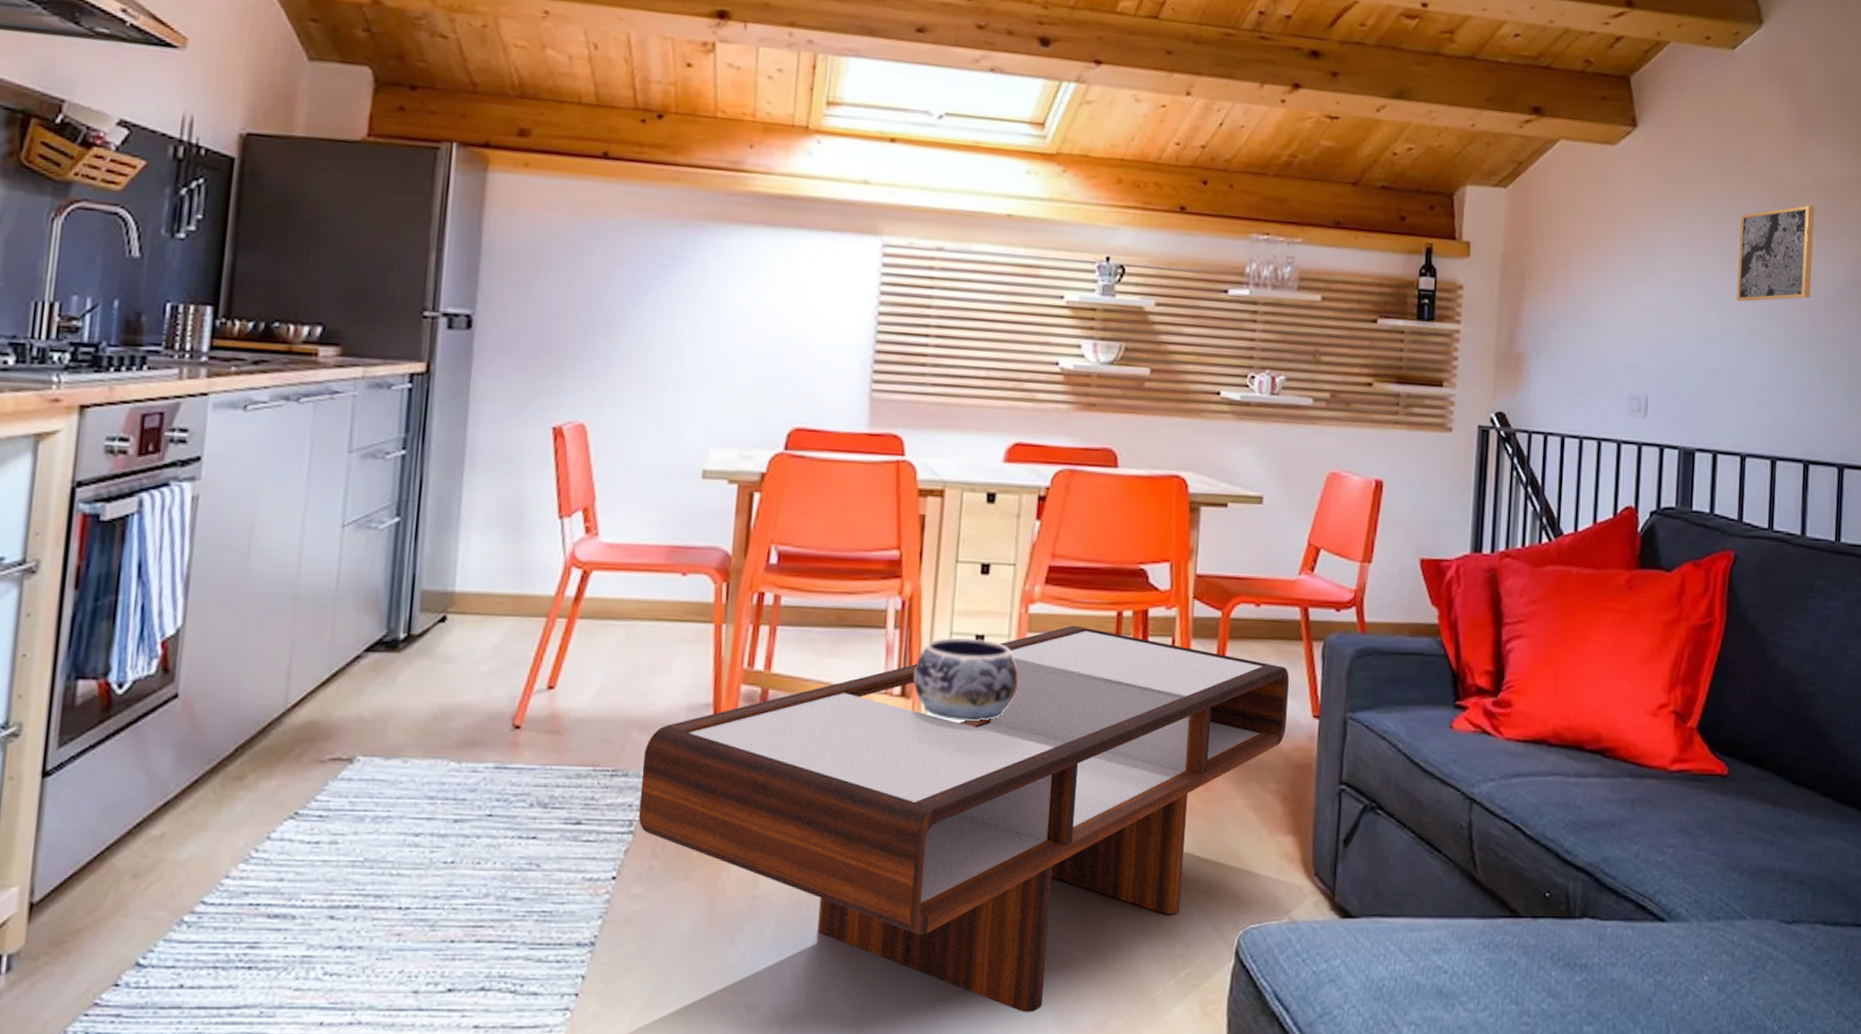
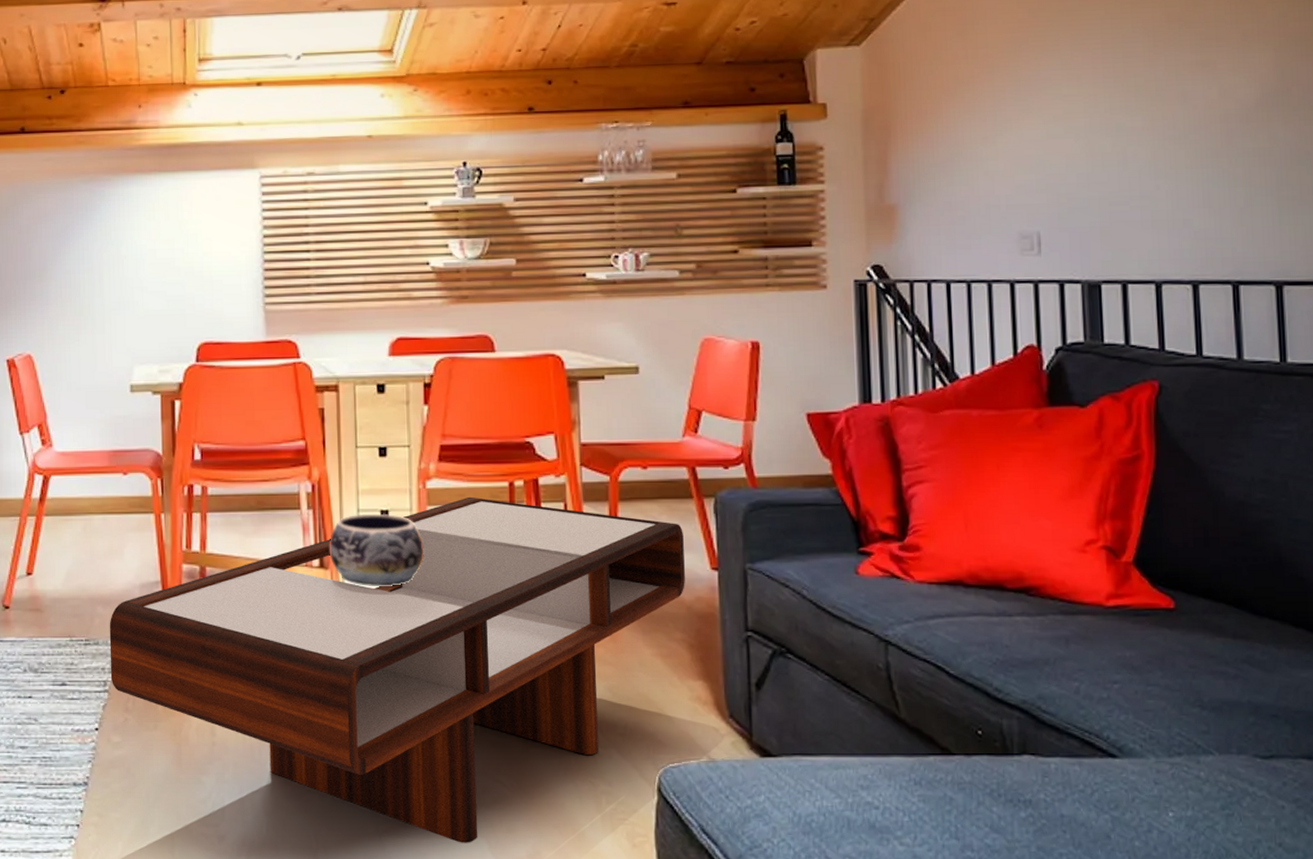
wall art: present [1737,205,1814,302] -> none [1129,17,1222,127]

